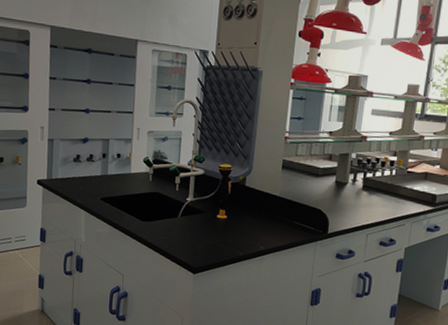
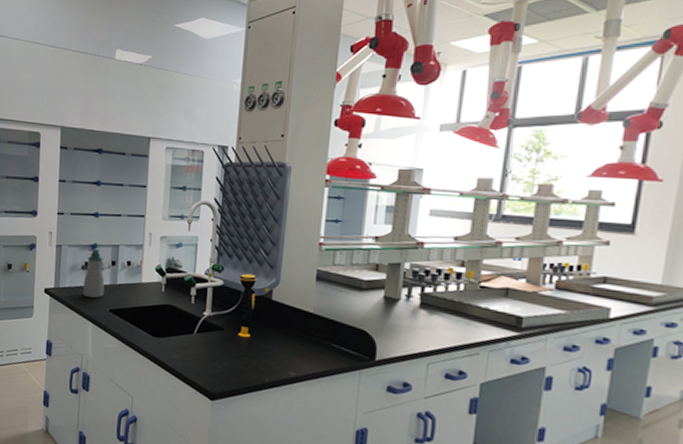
soap bottle: none [75,142,96,188] -> present [83,248,105,298]

